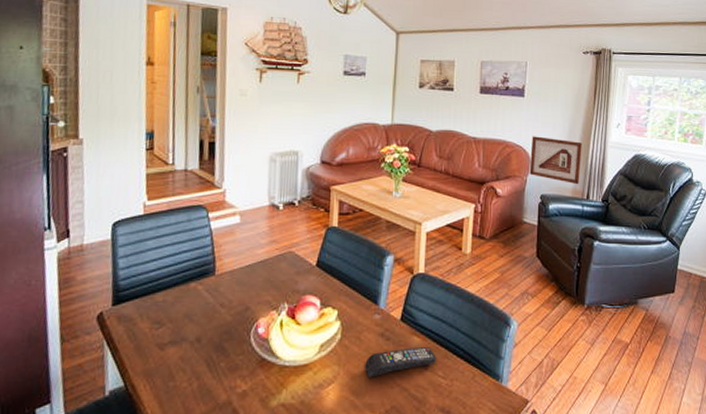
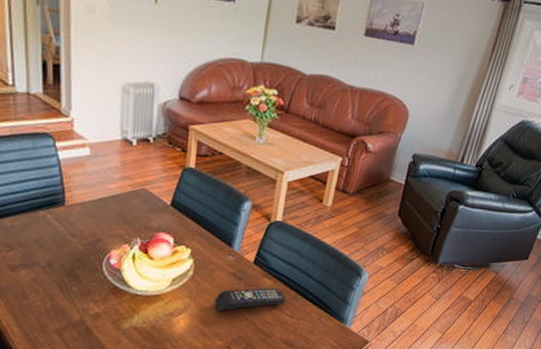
picture frame: present [529,136,583,185] -> none [405,90,469,147]

